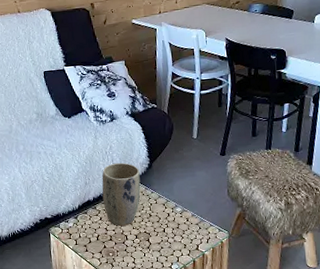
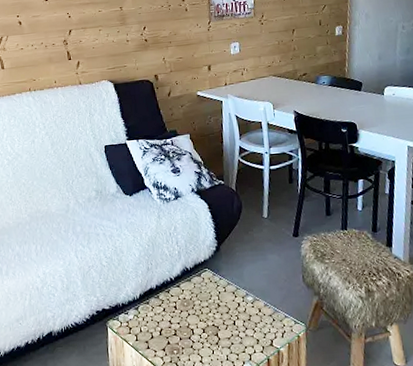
plant pot: present [102,162,141,226] -> none [165,245,208,318]

